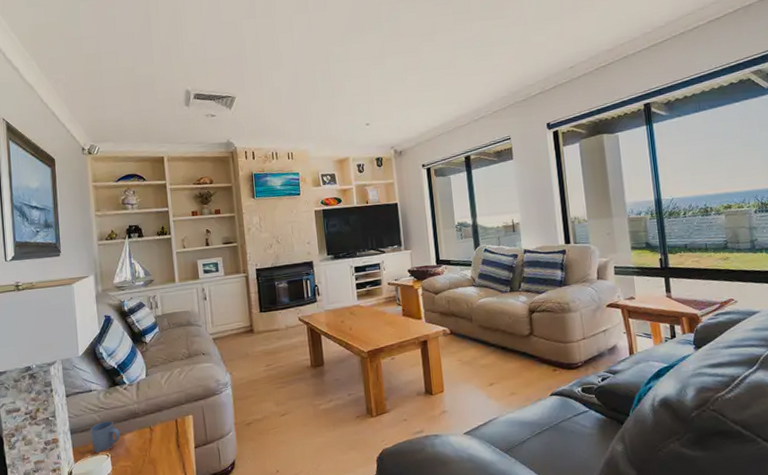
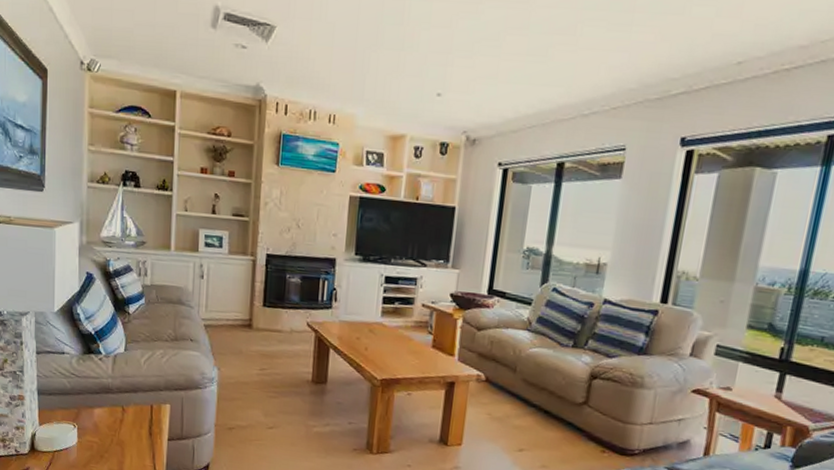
mug: present [89,420,121,453] -> none [58,389,91,422]

